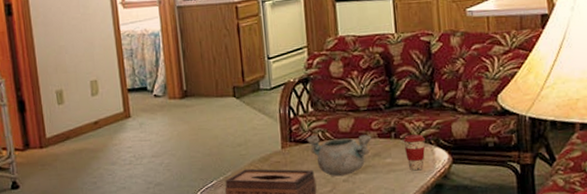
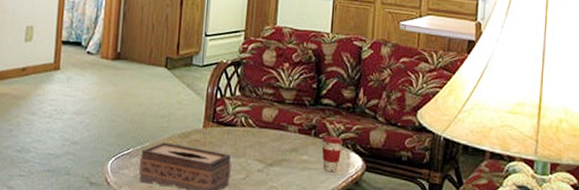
decorative bowl: present [306,135,372,177] -> none [228,119,292,166]

